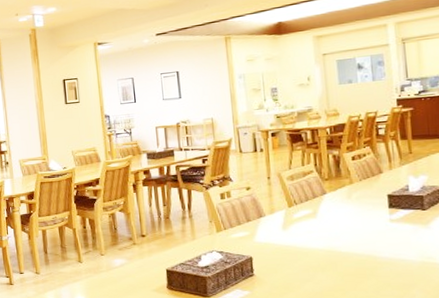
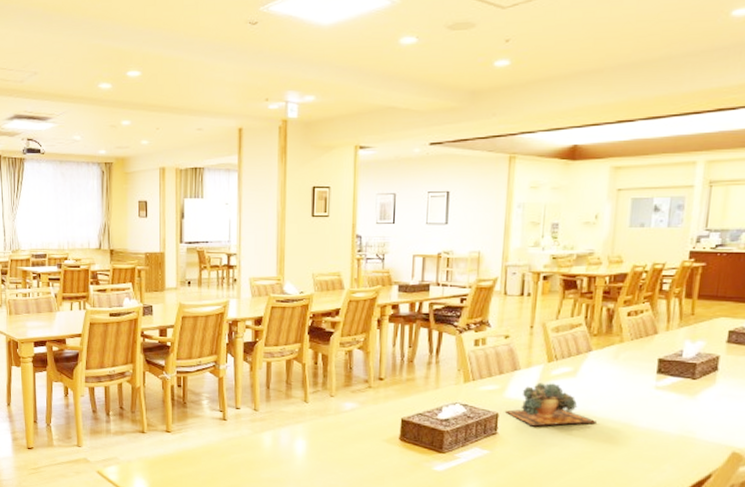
succulent plant: none [258,225,342,266] -> present [505,382,596,427]

